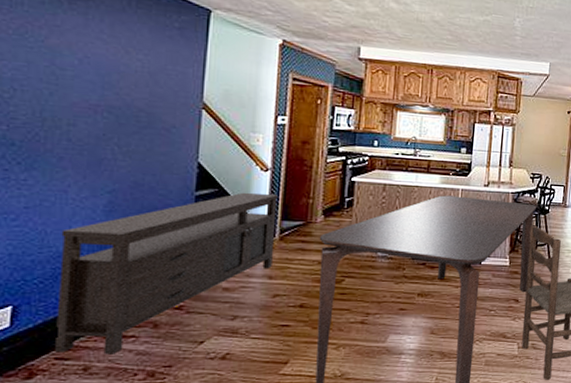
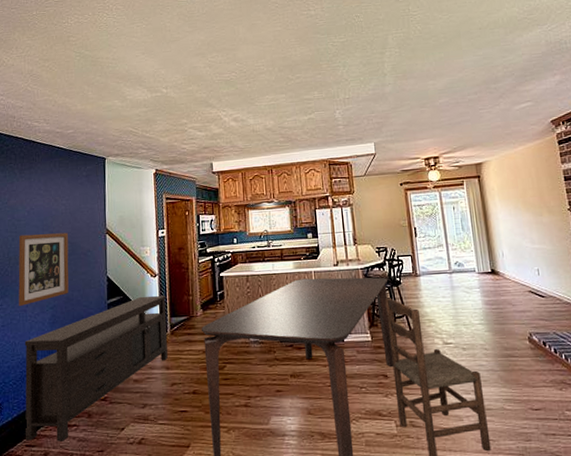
wall art: none [55,89,143,185] -> present [18,232,69,306]

